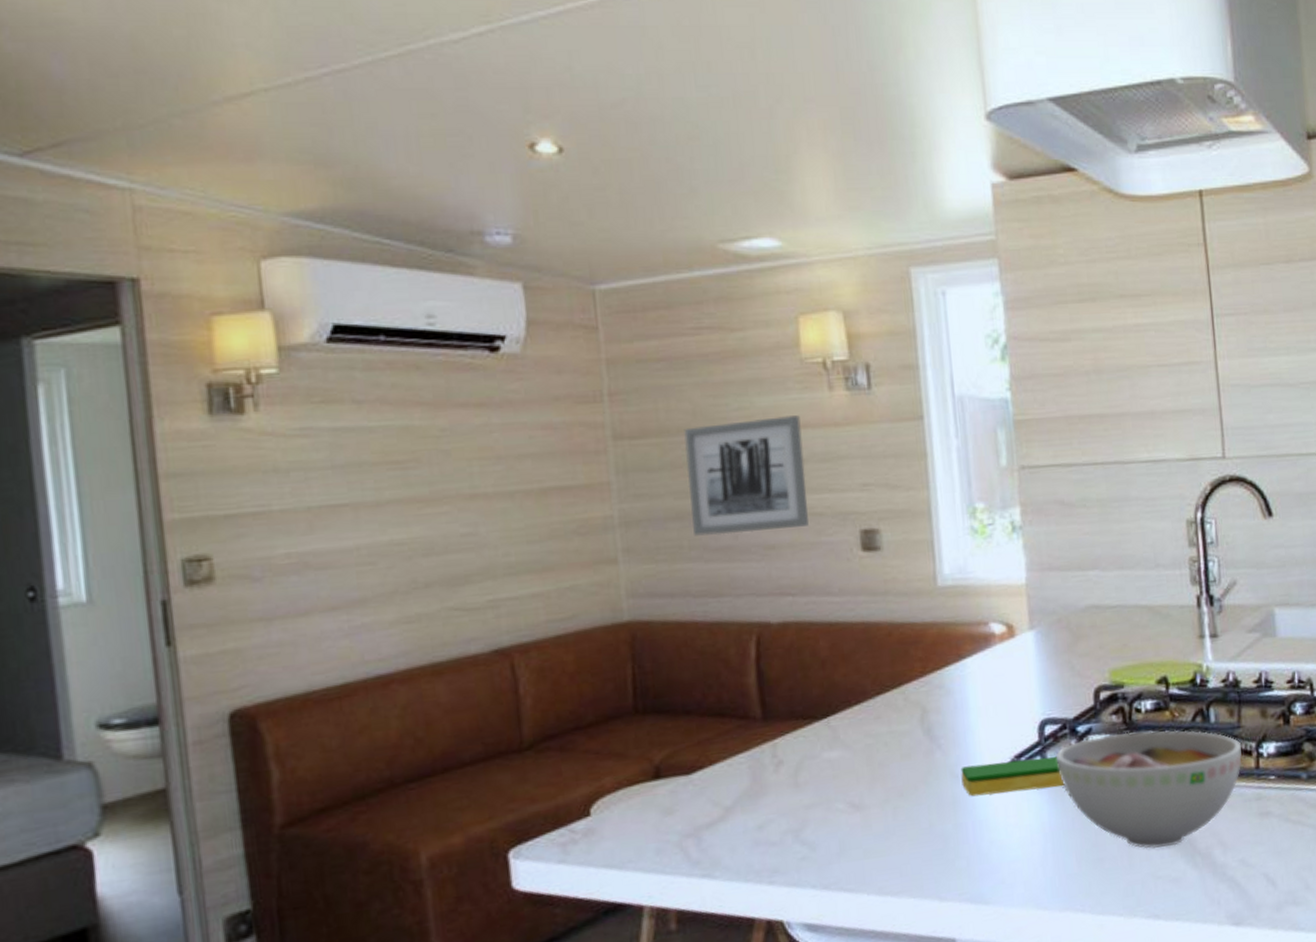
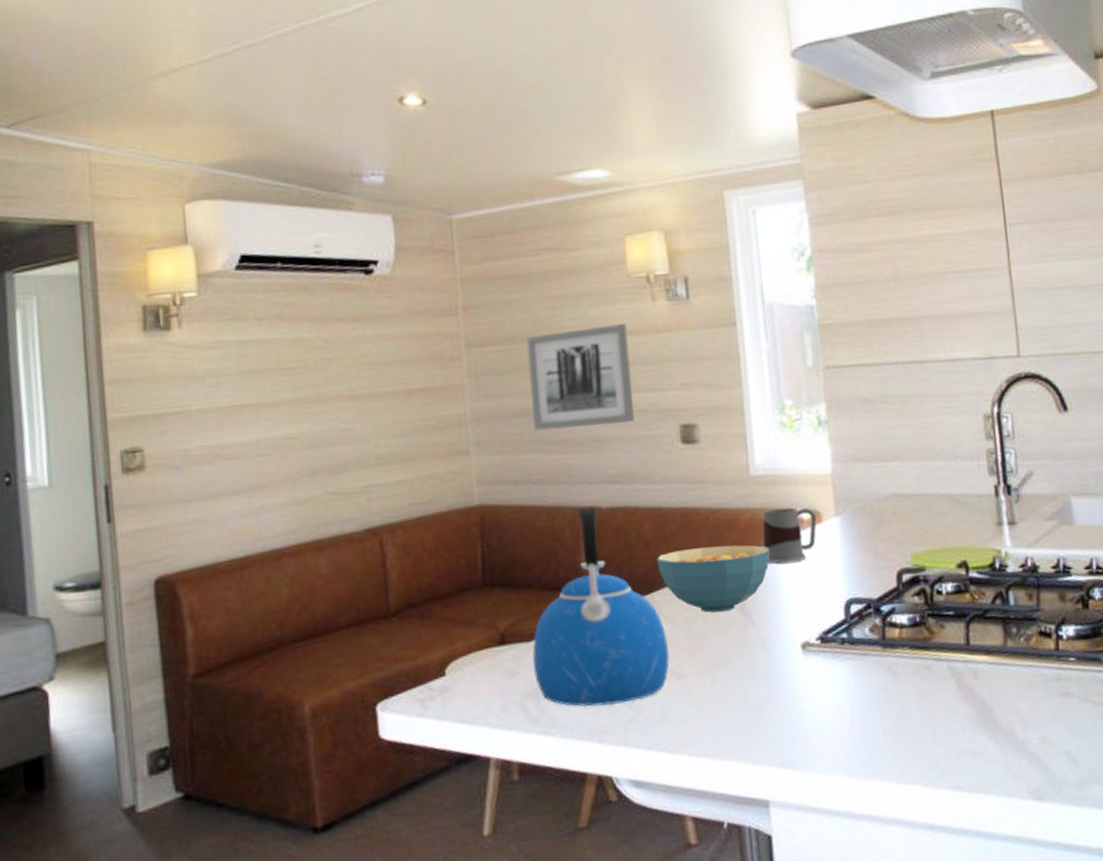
kettle: none [692,621,848,846] -> present [533,506,670,707]
cereal bowl: none [834,662,958,738] -> present [657,545,769,613]
mug: none [951,621,1010,682] -> present [762,507,817,563]
dish sponge: present [960,757,1065,797] -> none [772,634,870,669]
bowl: present [1055,730,1242,849] -> none [861,611,1042,724]

